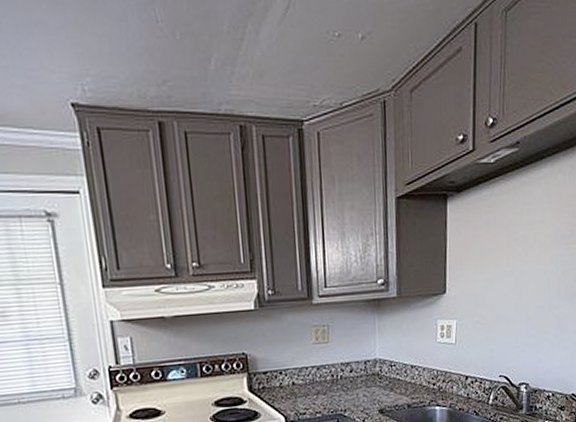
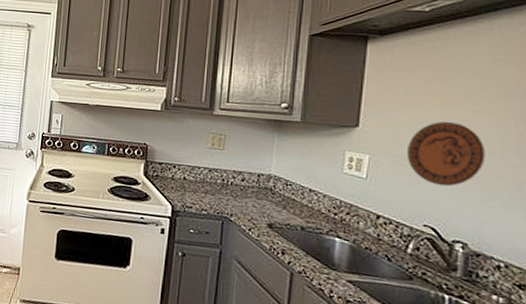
decorative plate: none [484,274,538,338] -> present [406,121,486,187]

